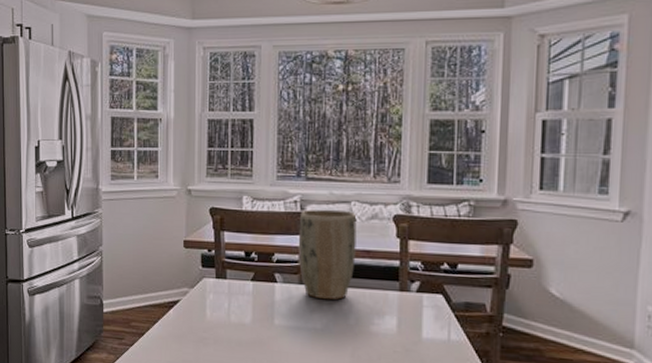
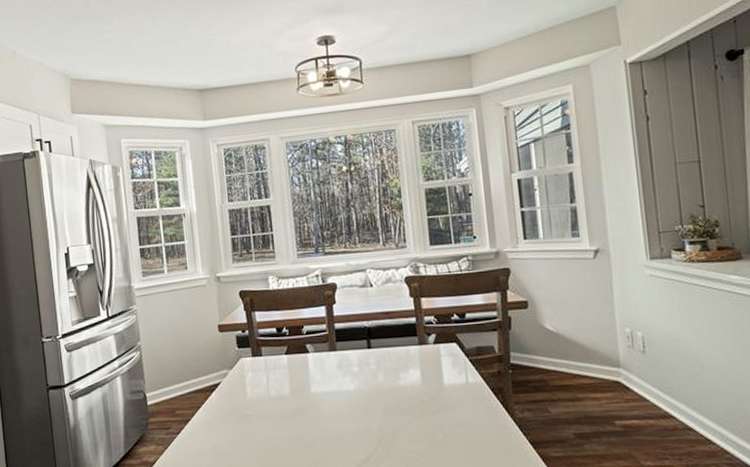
plant pot: present [298,209,357,300] -> none [322,278,377,363]

